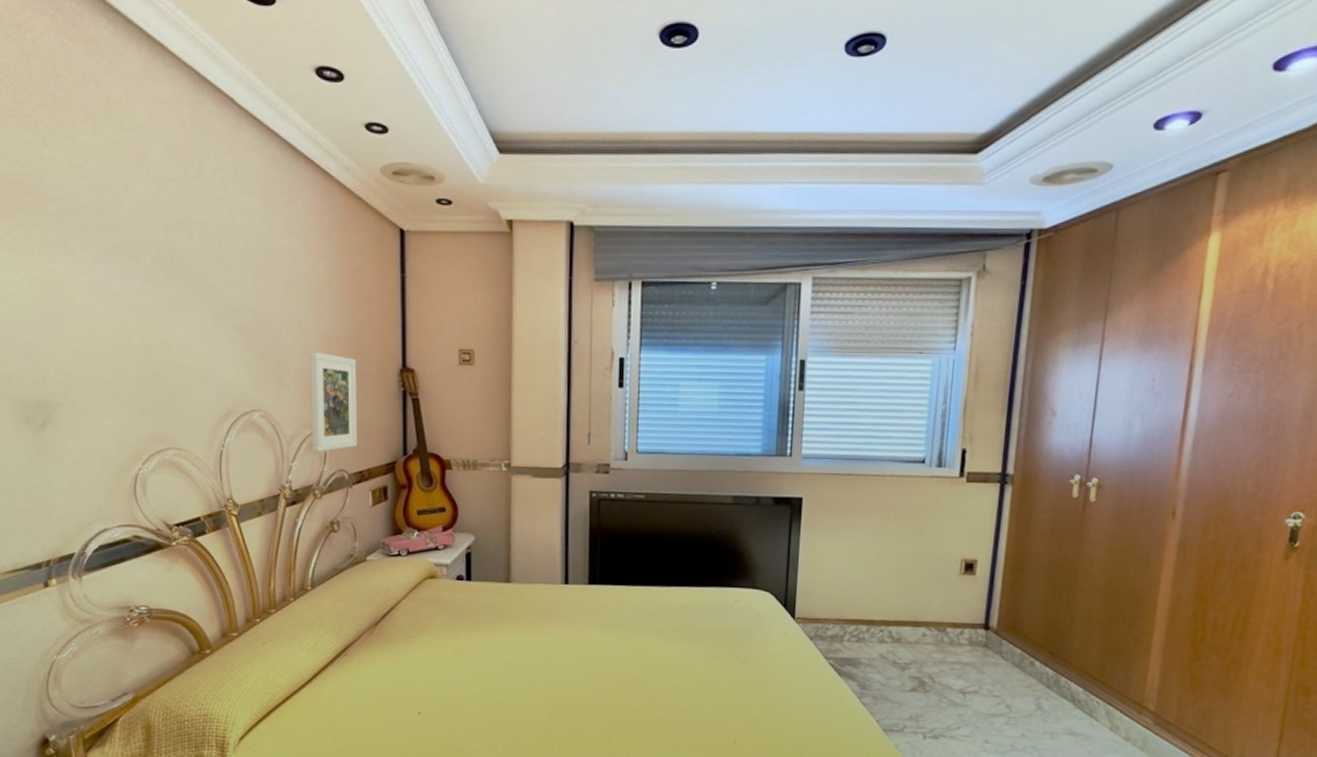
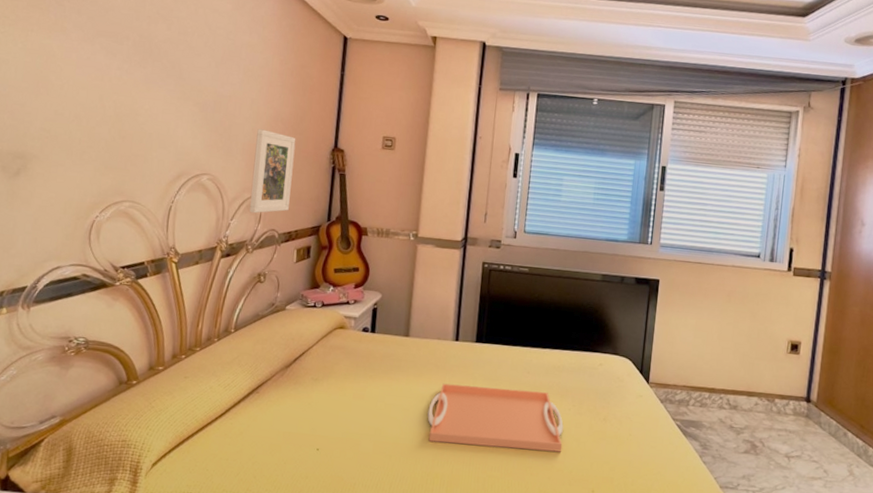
serving tray: none [539,633,697,702] -> present [427,383,564,452]

